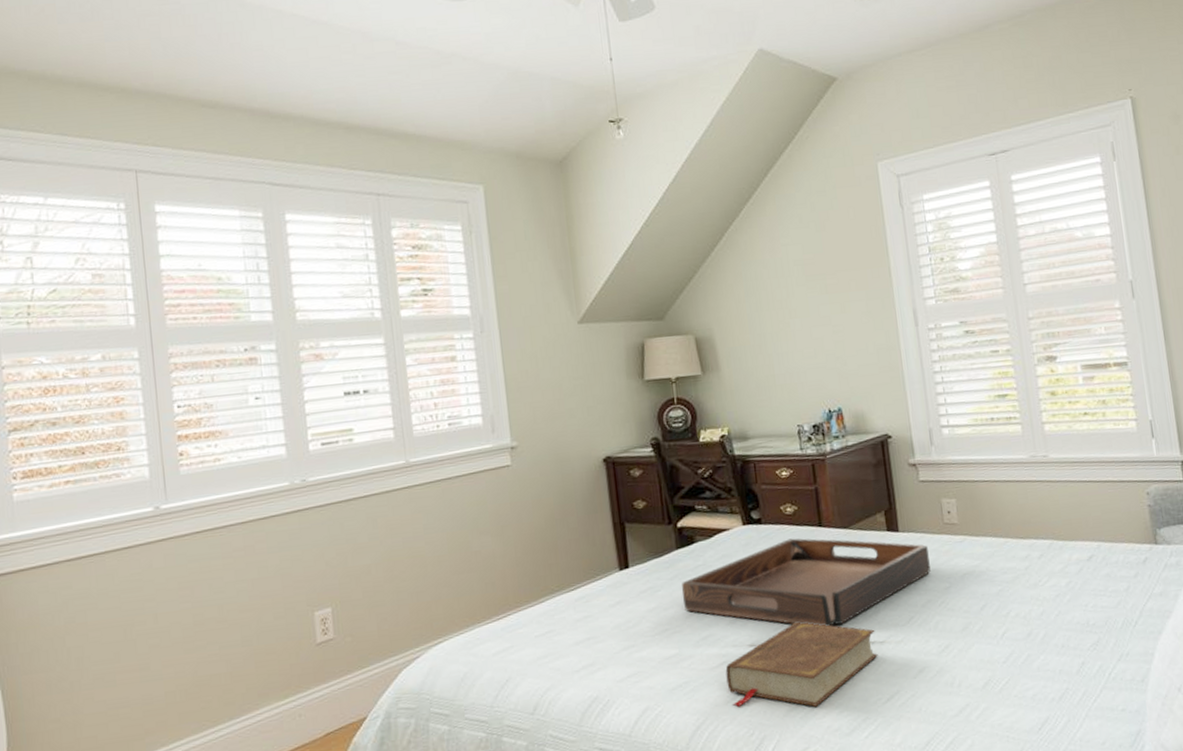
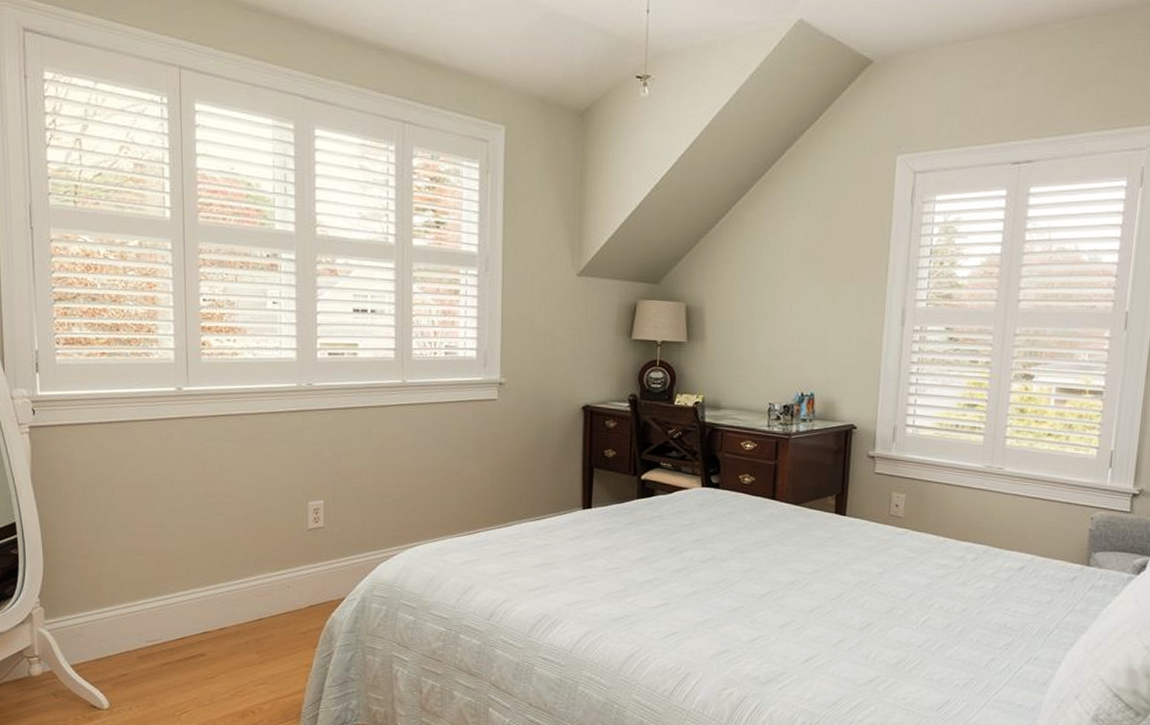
serving tray: present [681,538,931,627] -> none [635,506,870,590]
book: present [725,621,878,707] -> none [663,580,806,655]

